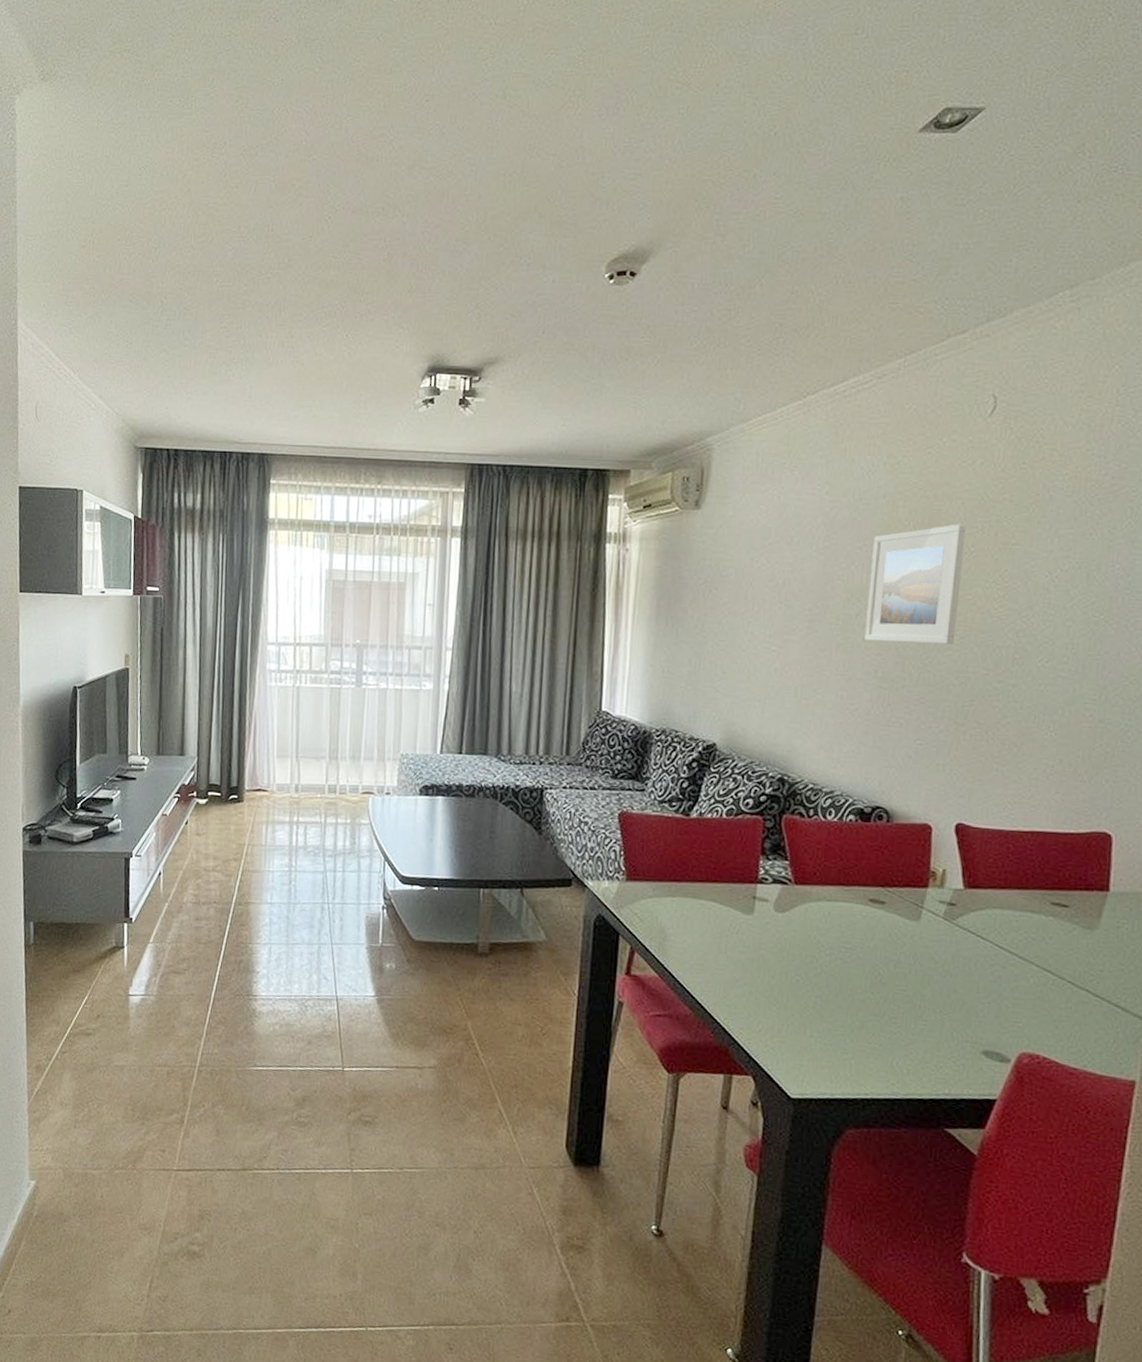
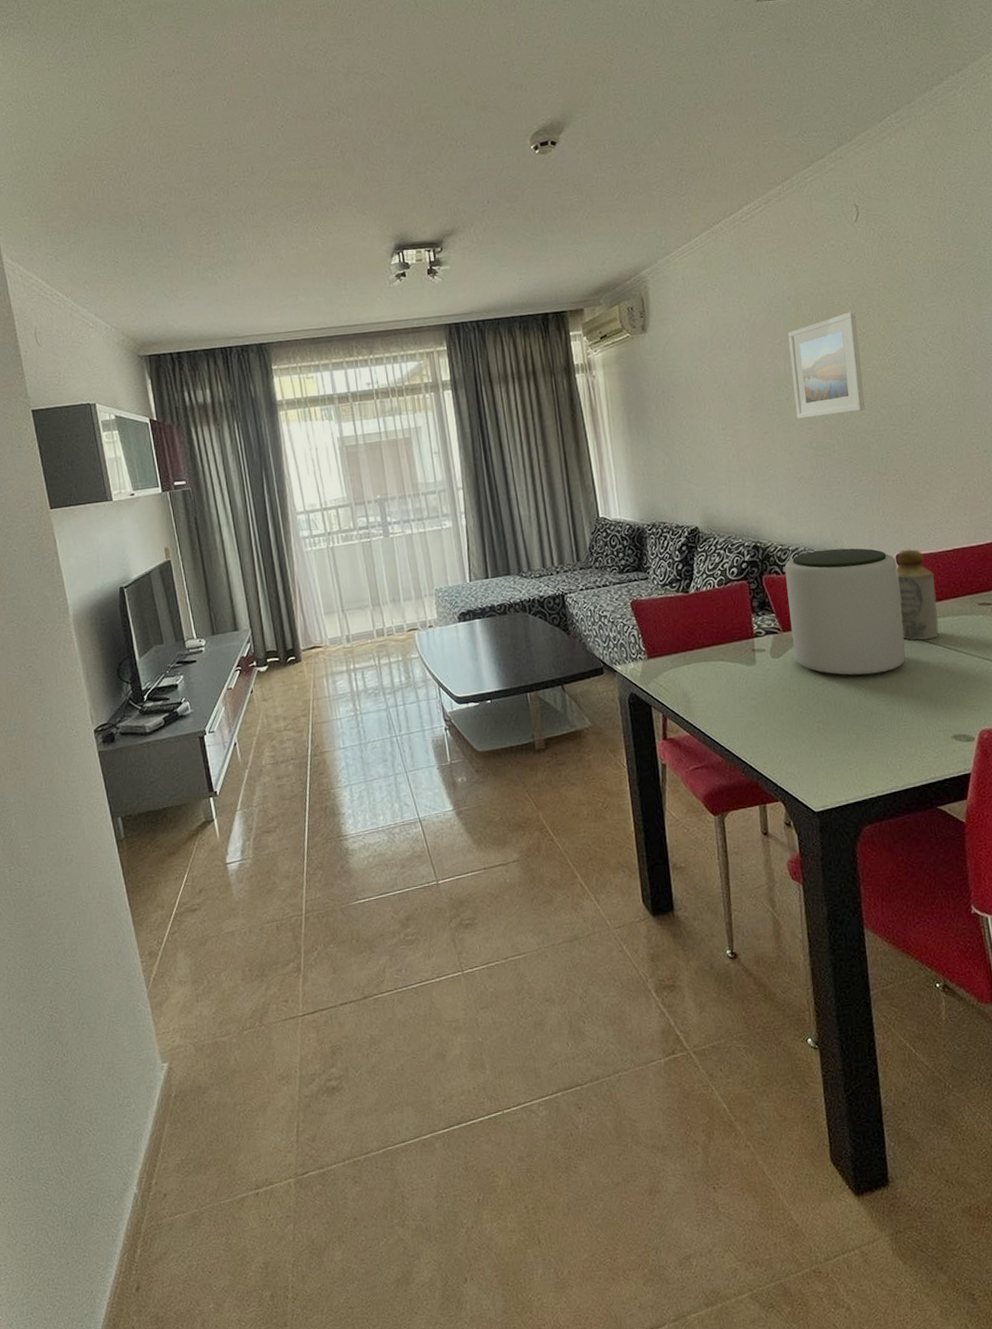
plant pot: none [802,798,955,959] -> present [784,548,906,677]
bottle: none [943,819,1001,932] -> present [896,549,939,641]

